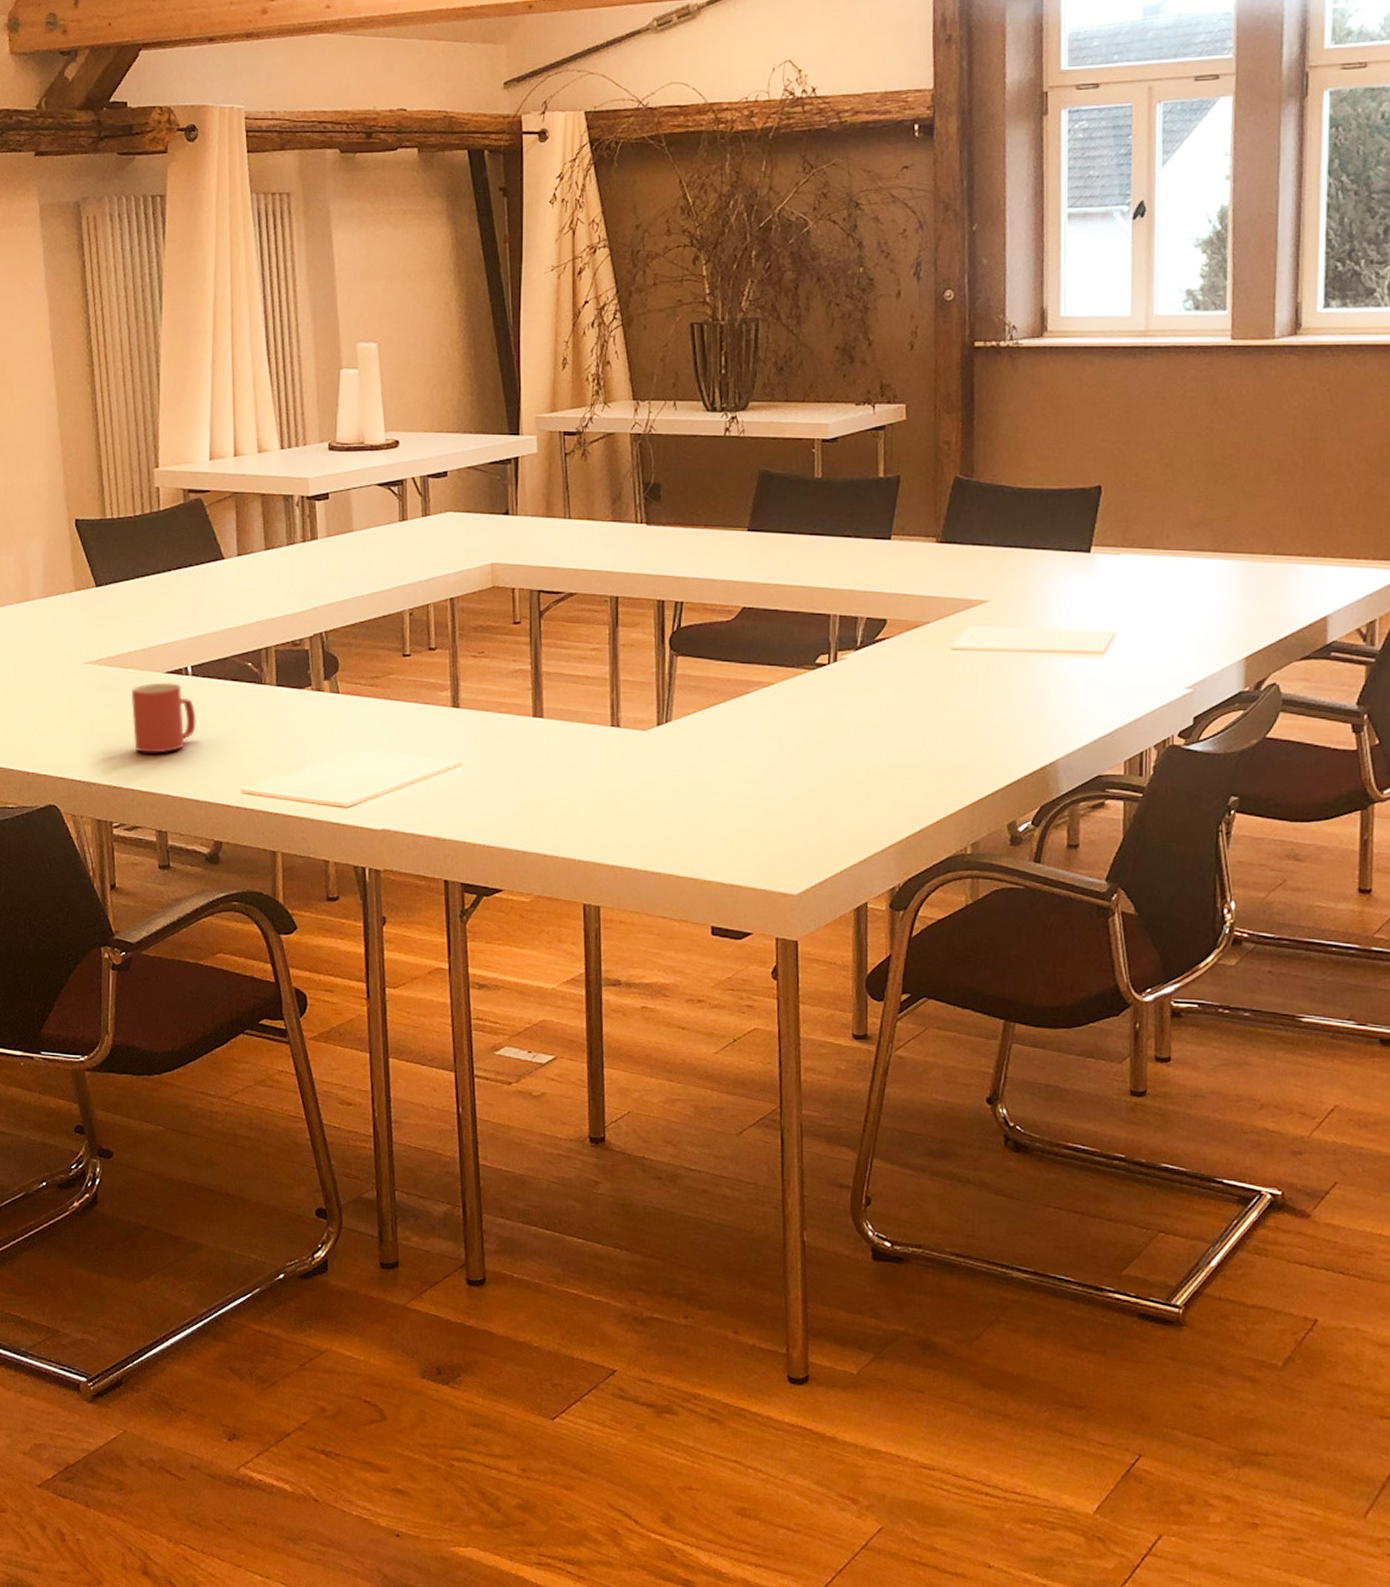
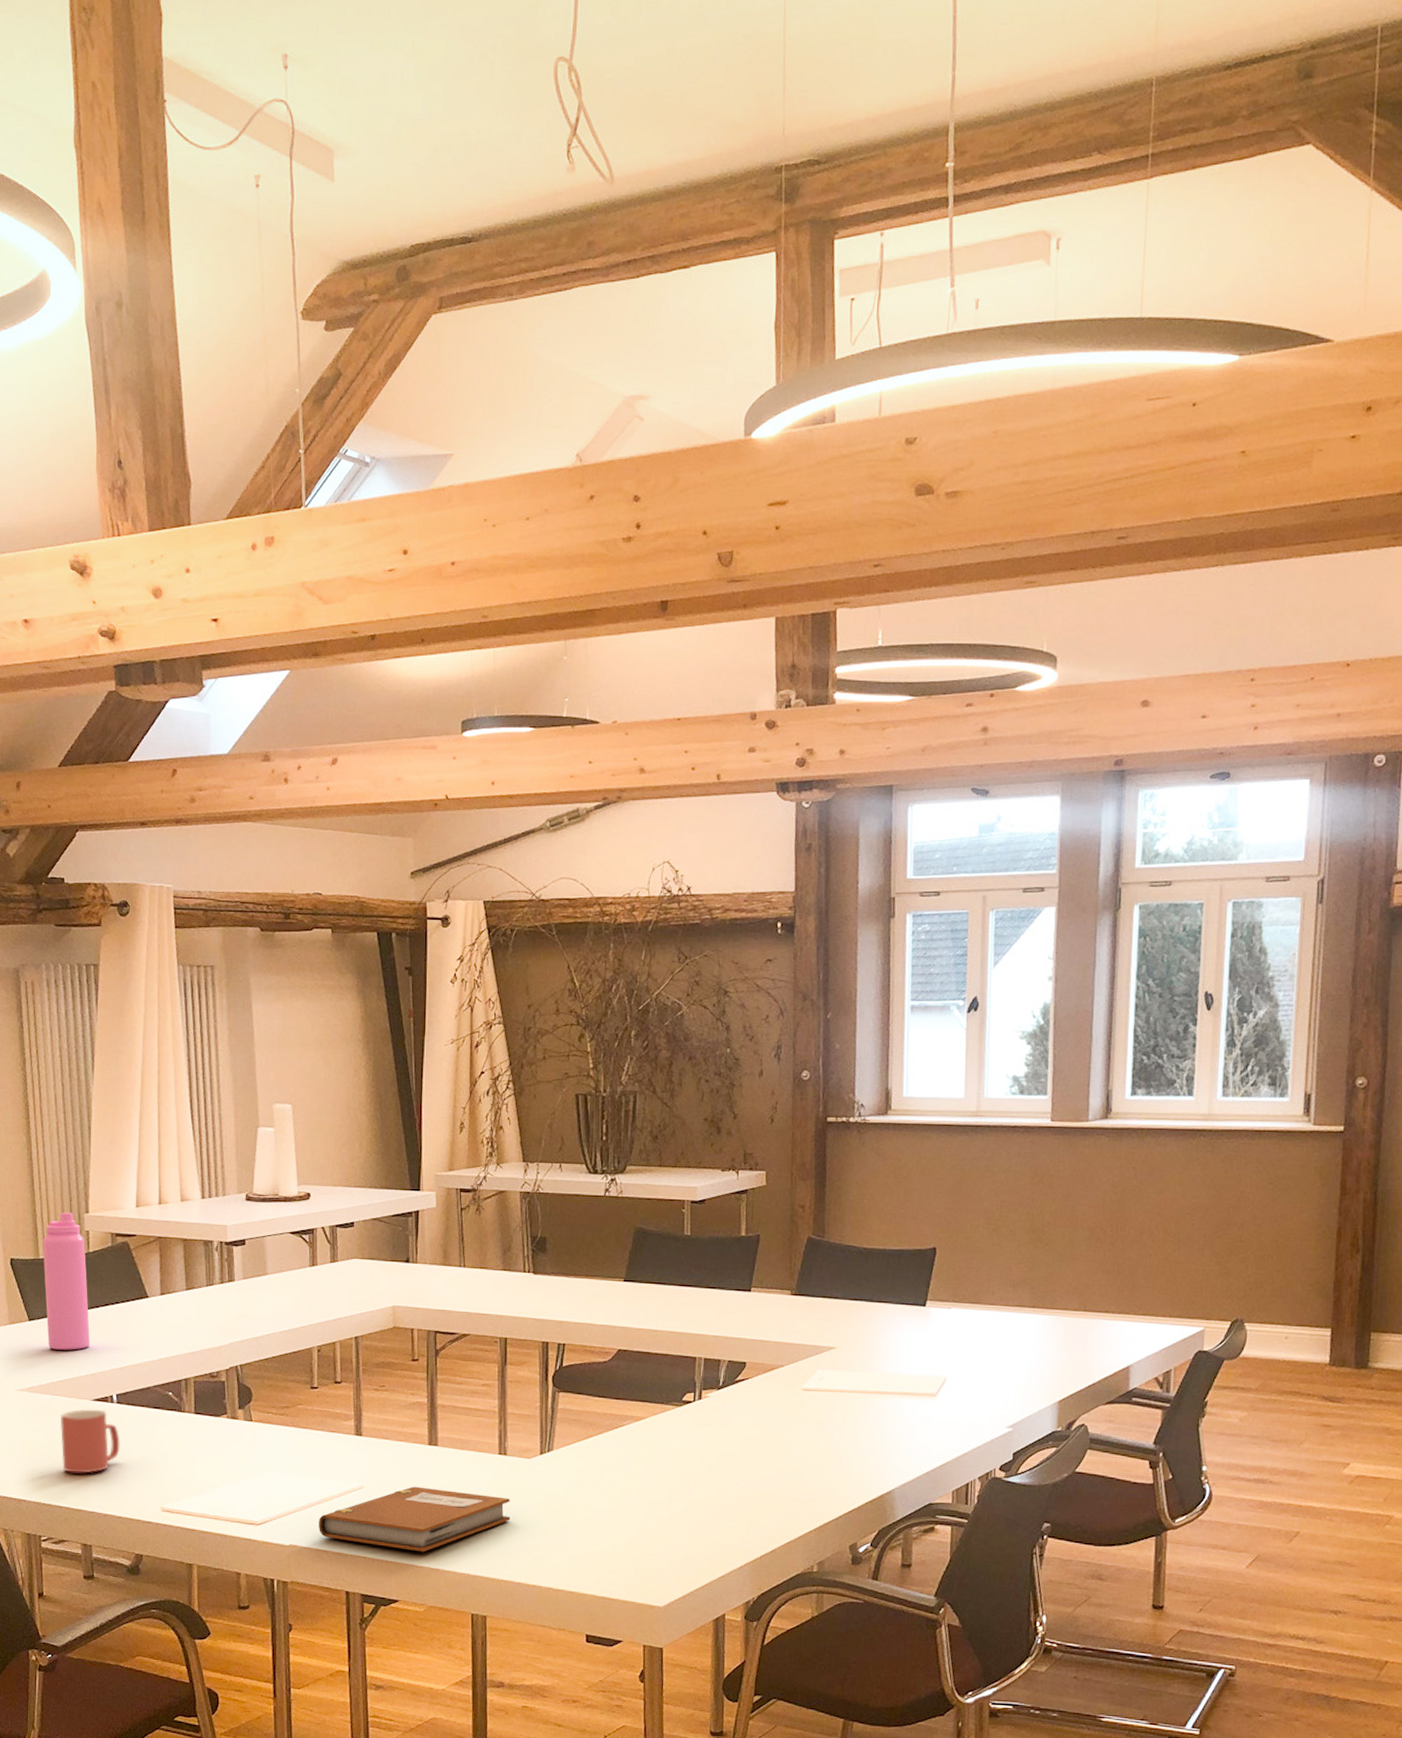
water bottle: none [110,467,162,618] -> present [43,1212,90,1350]
notebook: none [414,763,625,836] -> present [319,1486,511,1552]

